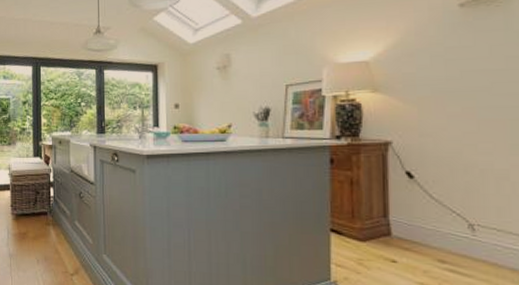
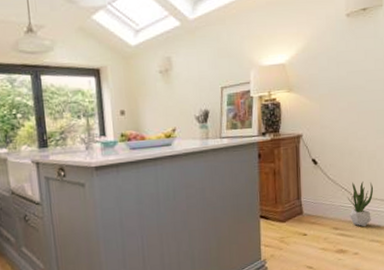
potted plant: none [460,207,506,267] -> present [347,181,374,227]

